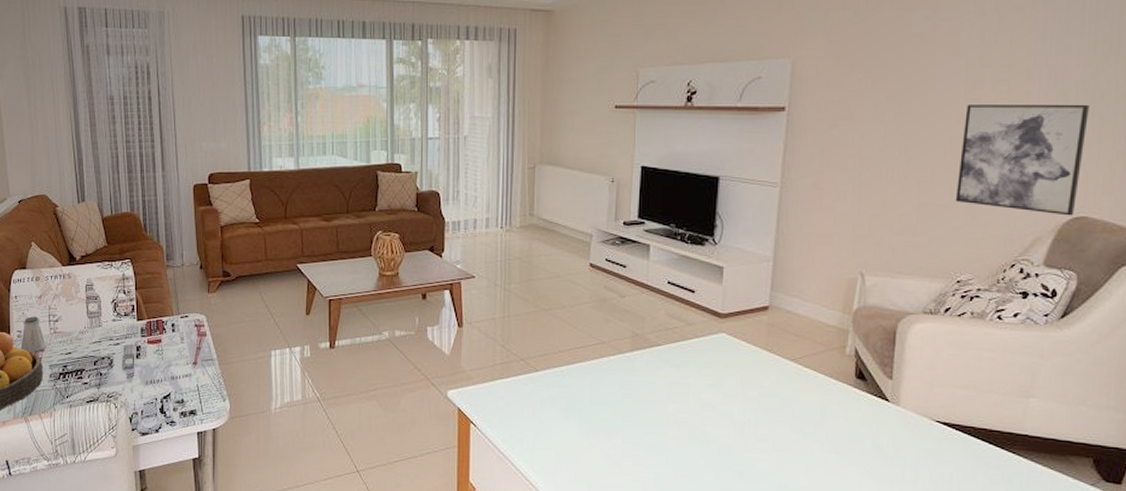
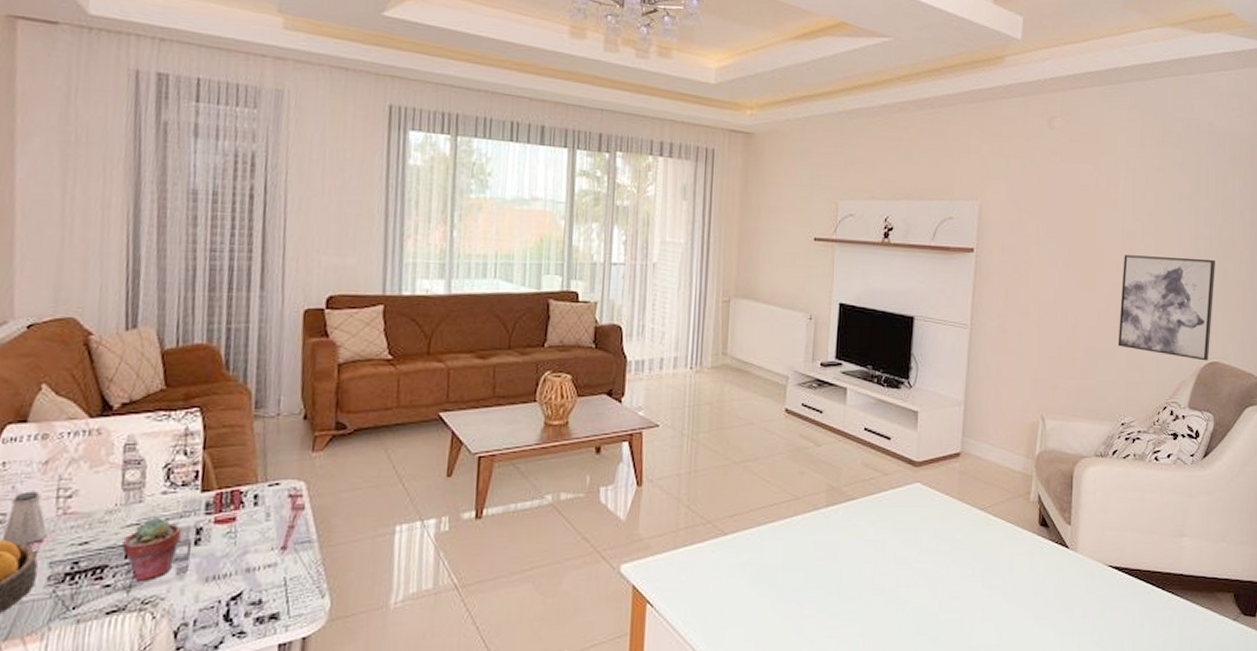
potted succulent: none [92,338,127,383] -> present [122,518,181,583]

